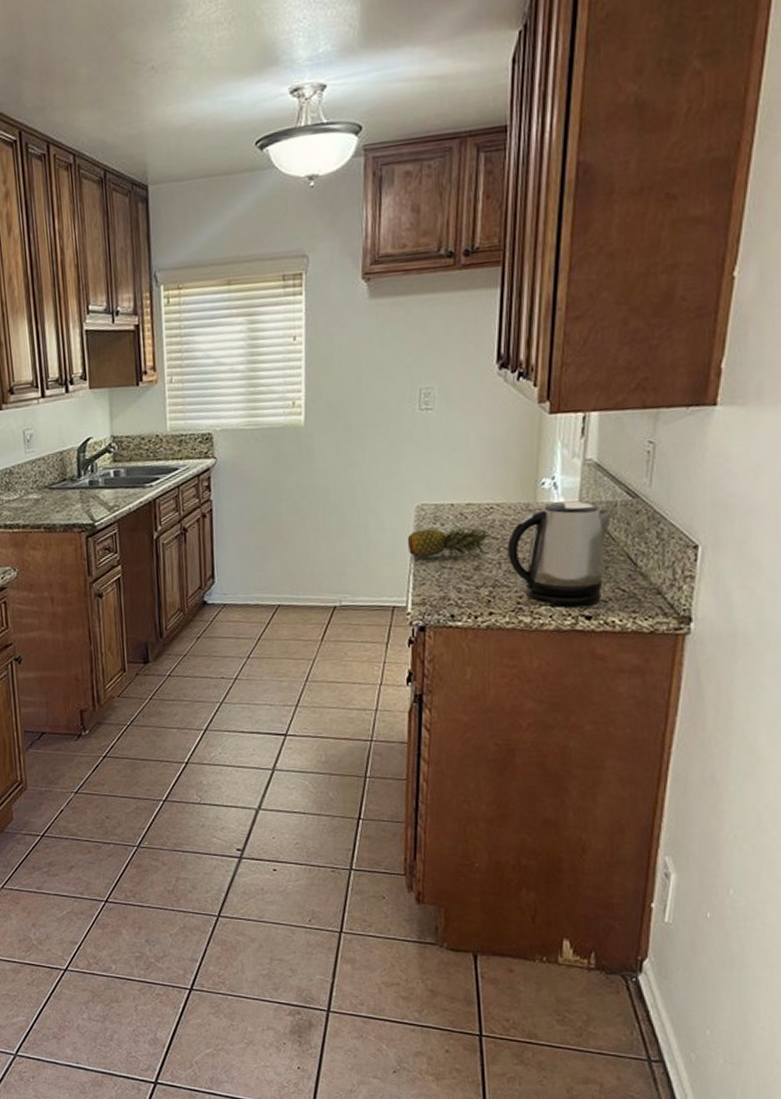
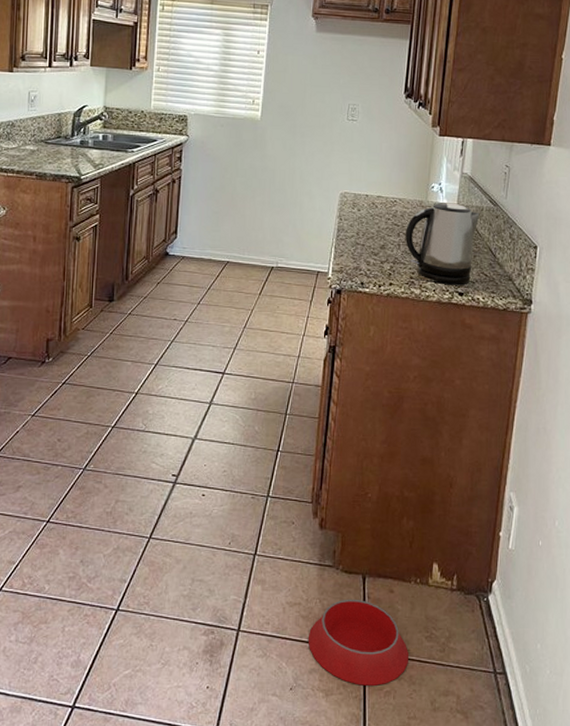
fruit: present [407,526,491,558] -> none [331,212,394,238]
pet bowl: none [410,979,536,1071] -> present [308,599,408,686]

